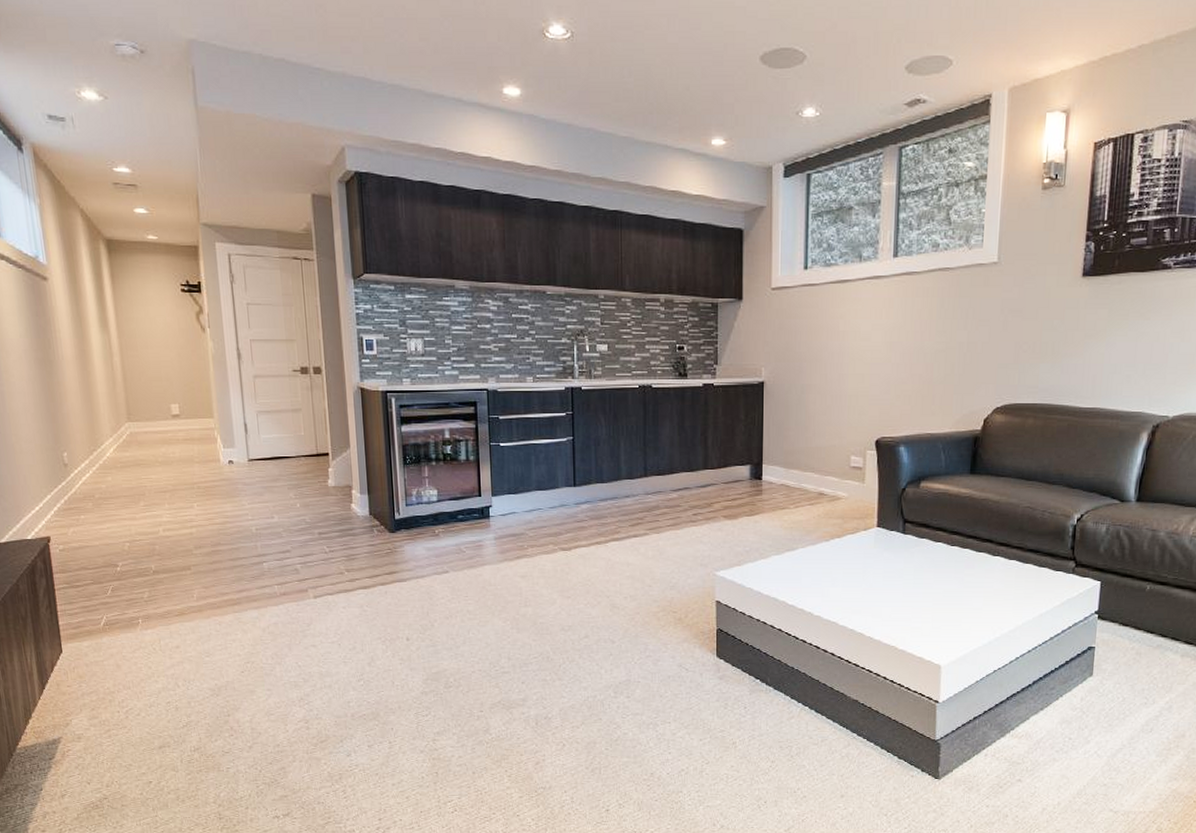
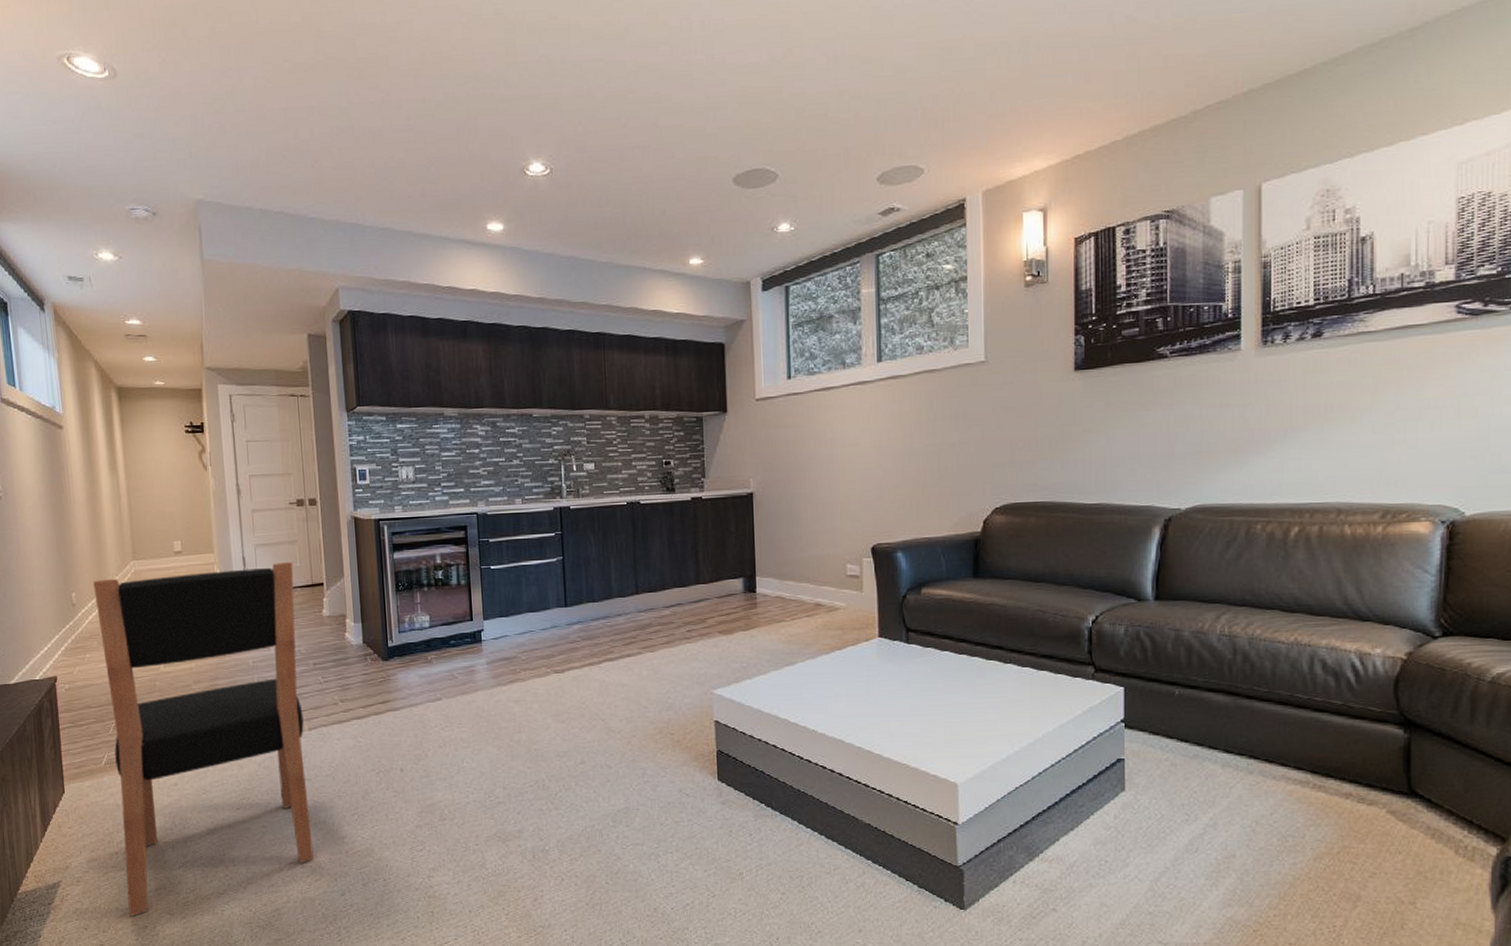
dining chair: none [86,431,319,772] -> present [93,562,314,916]

